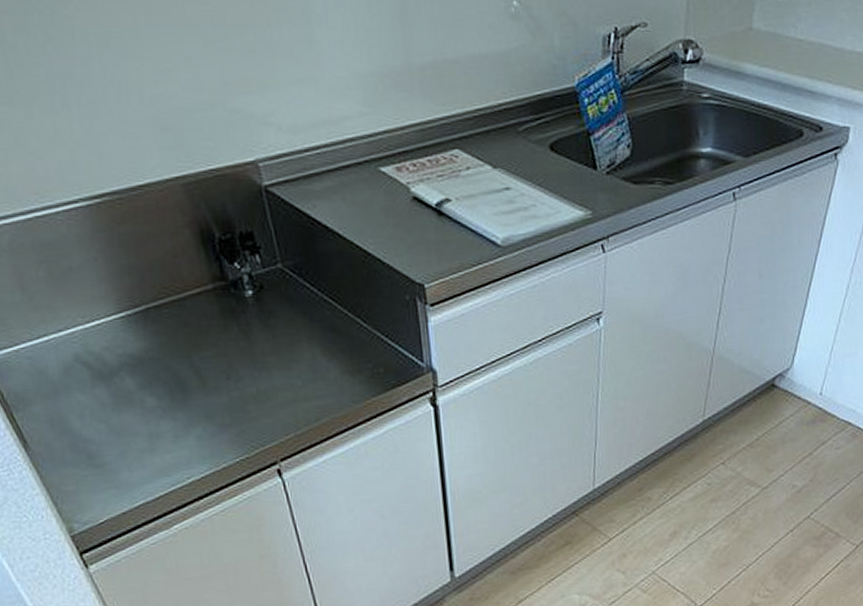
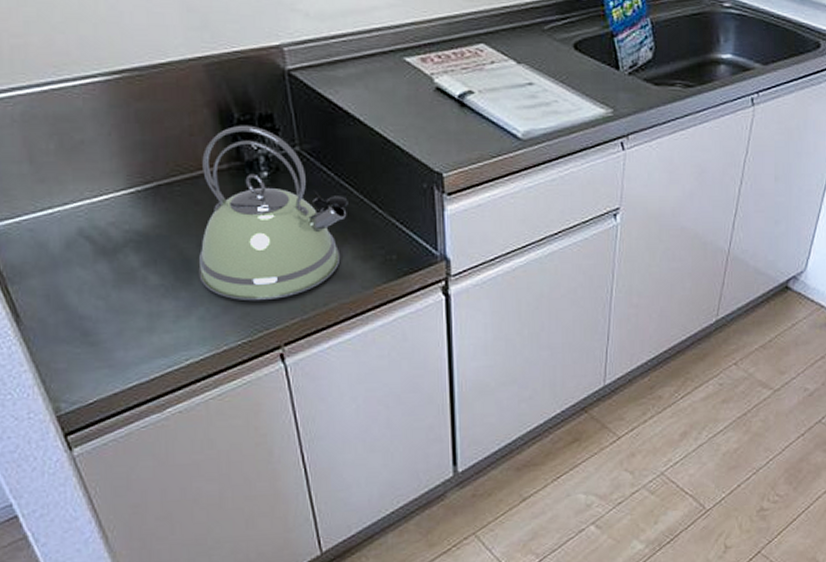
kettle: none [187,244,333,419] -> present [198,125,348,301]

